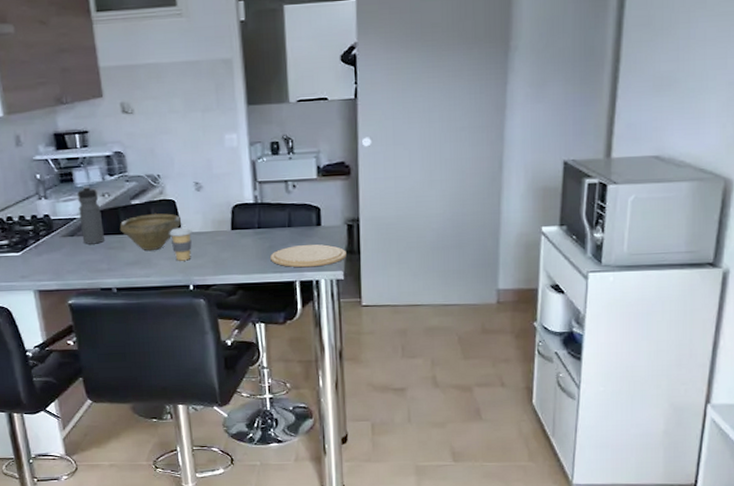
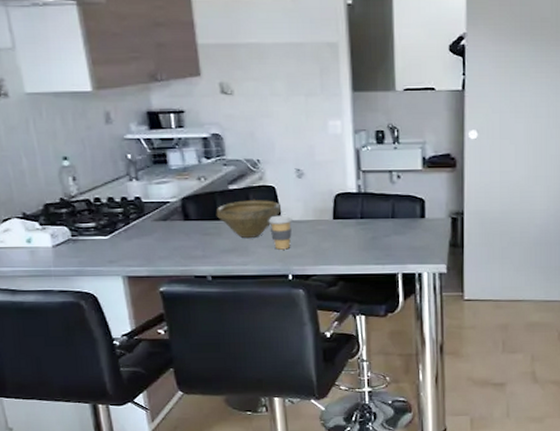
water bottle: present [77,186,104,245] -> none [171,168,199,230]
plate: present [270,244,346,268] -> none [373,237,450,260]

